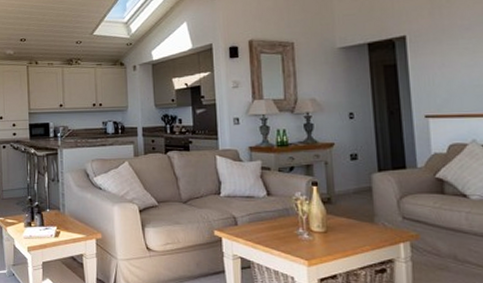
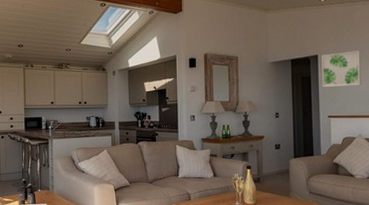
wall art: none [411,28,473,79] -> present [322,51,362,88]

